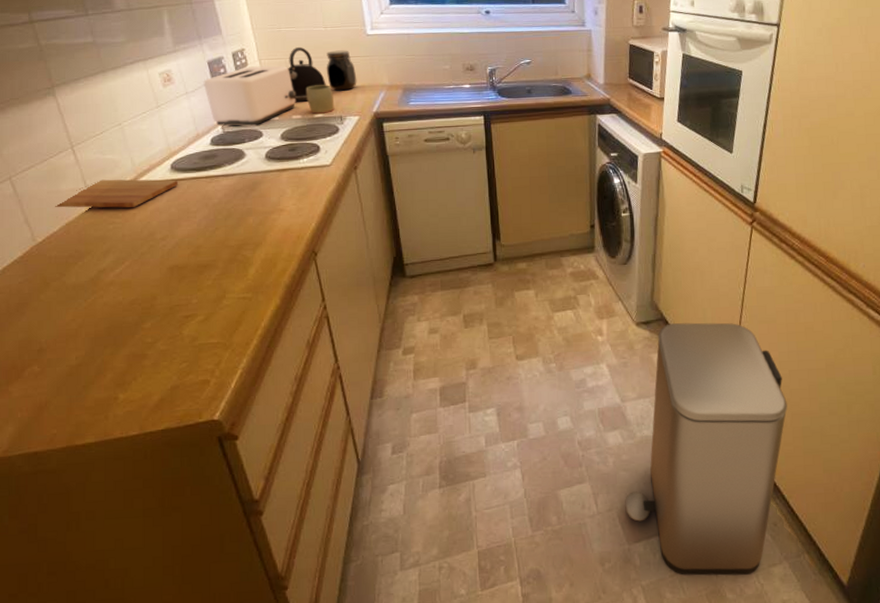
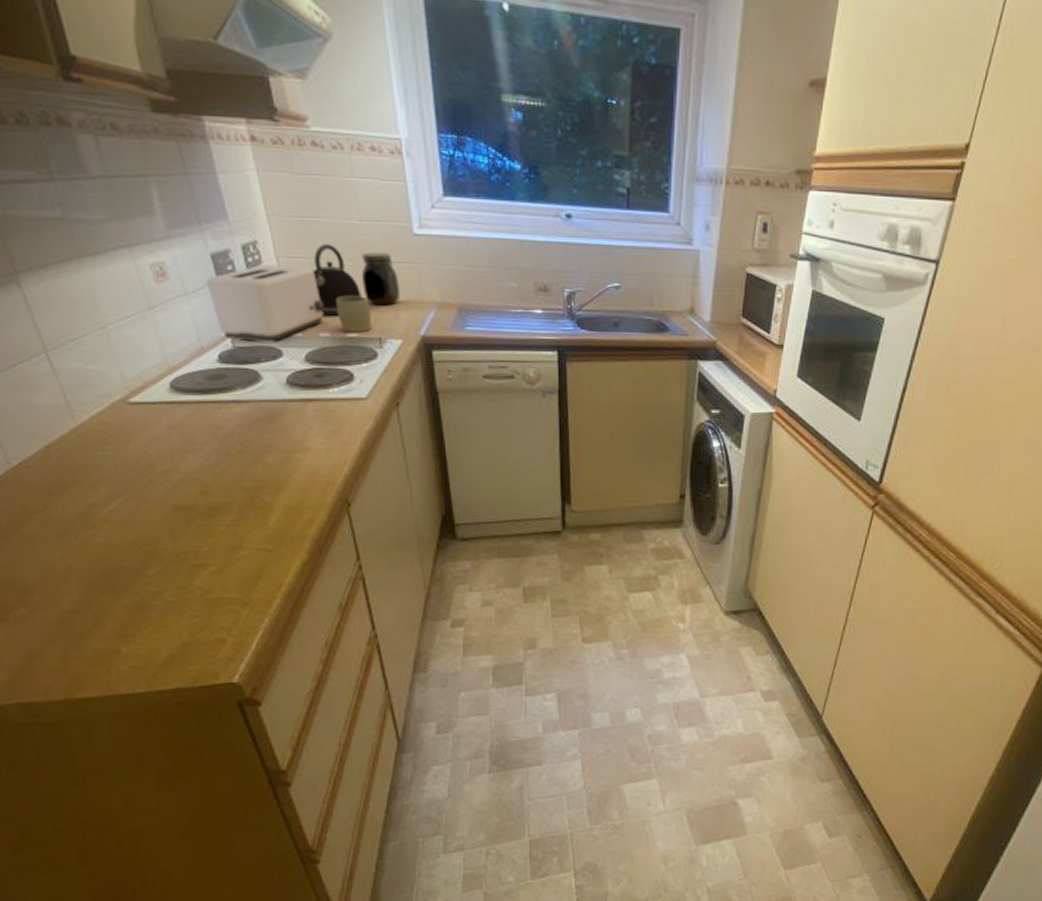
cutting board: present [55,179,179,208] -> none [30,395,181,433]
pedal bin: present [625,322,787,576] -> none [695,615,889,884]

